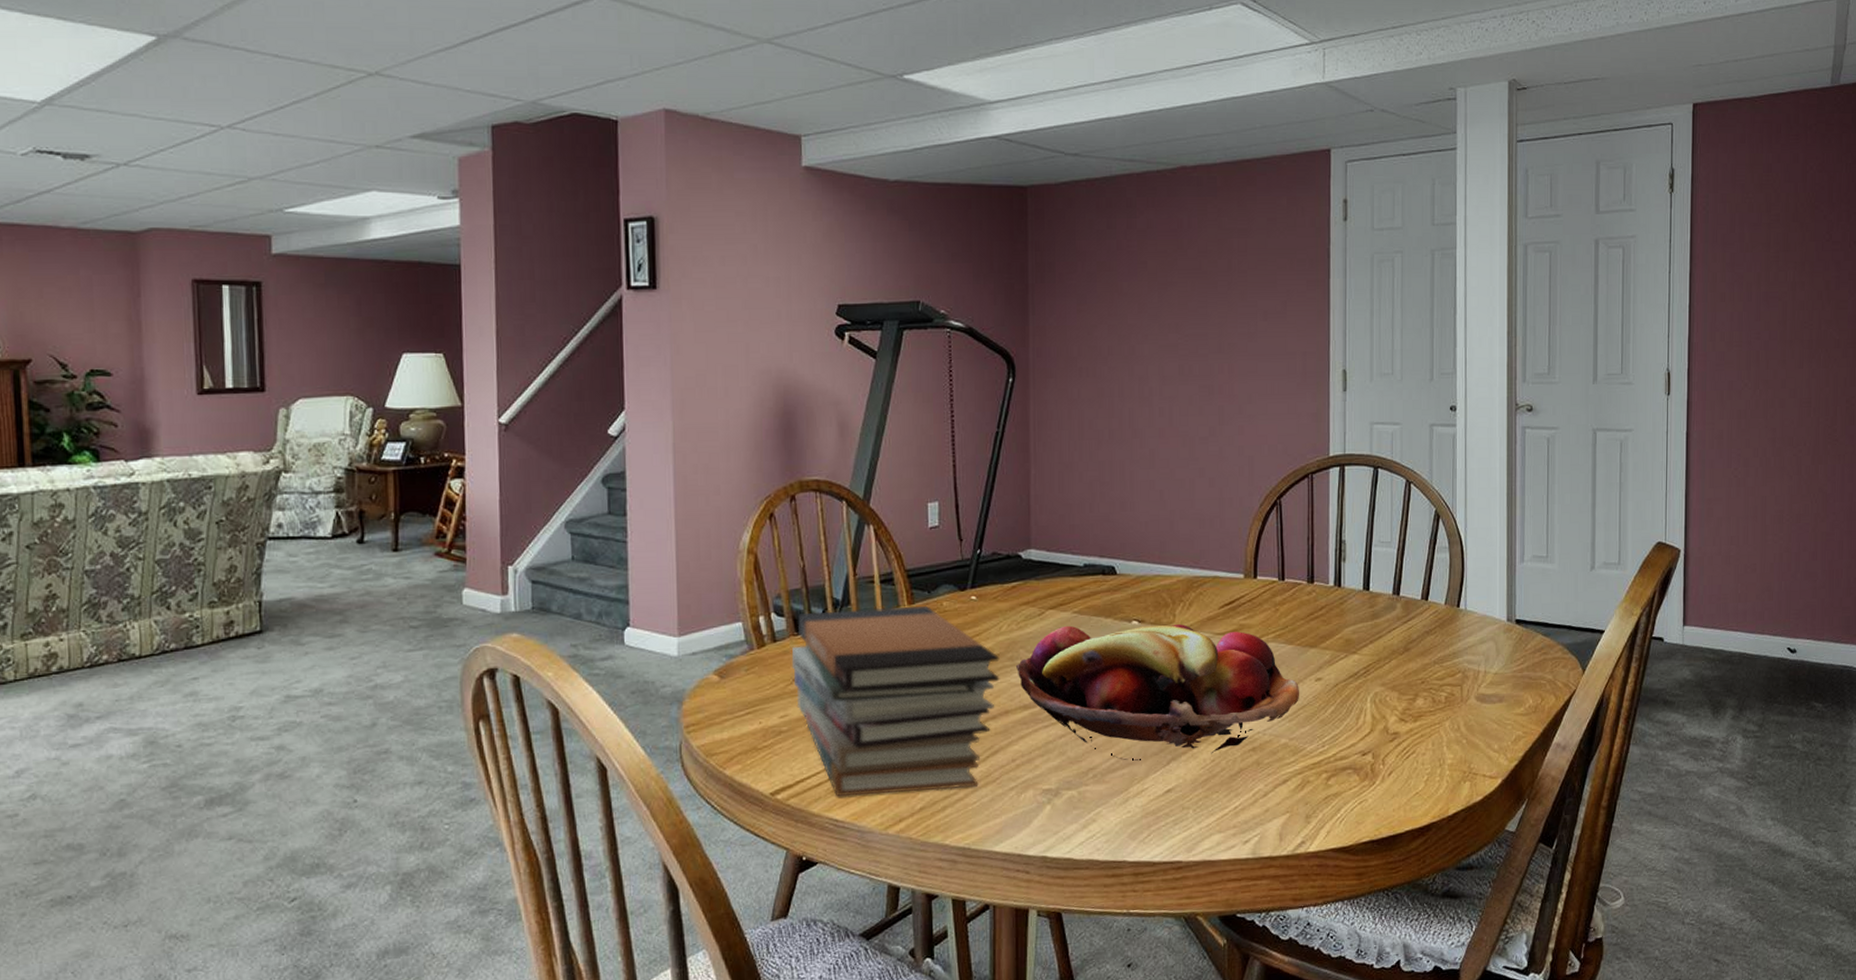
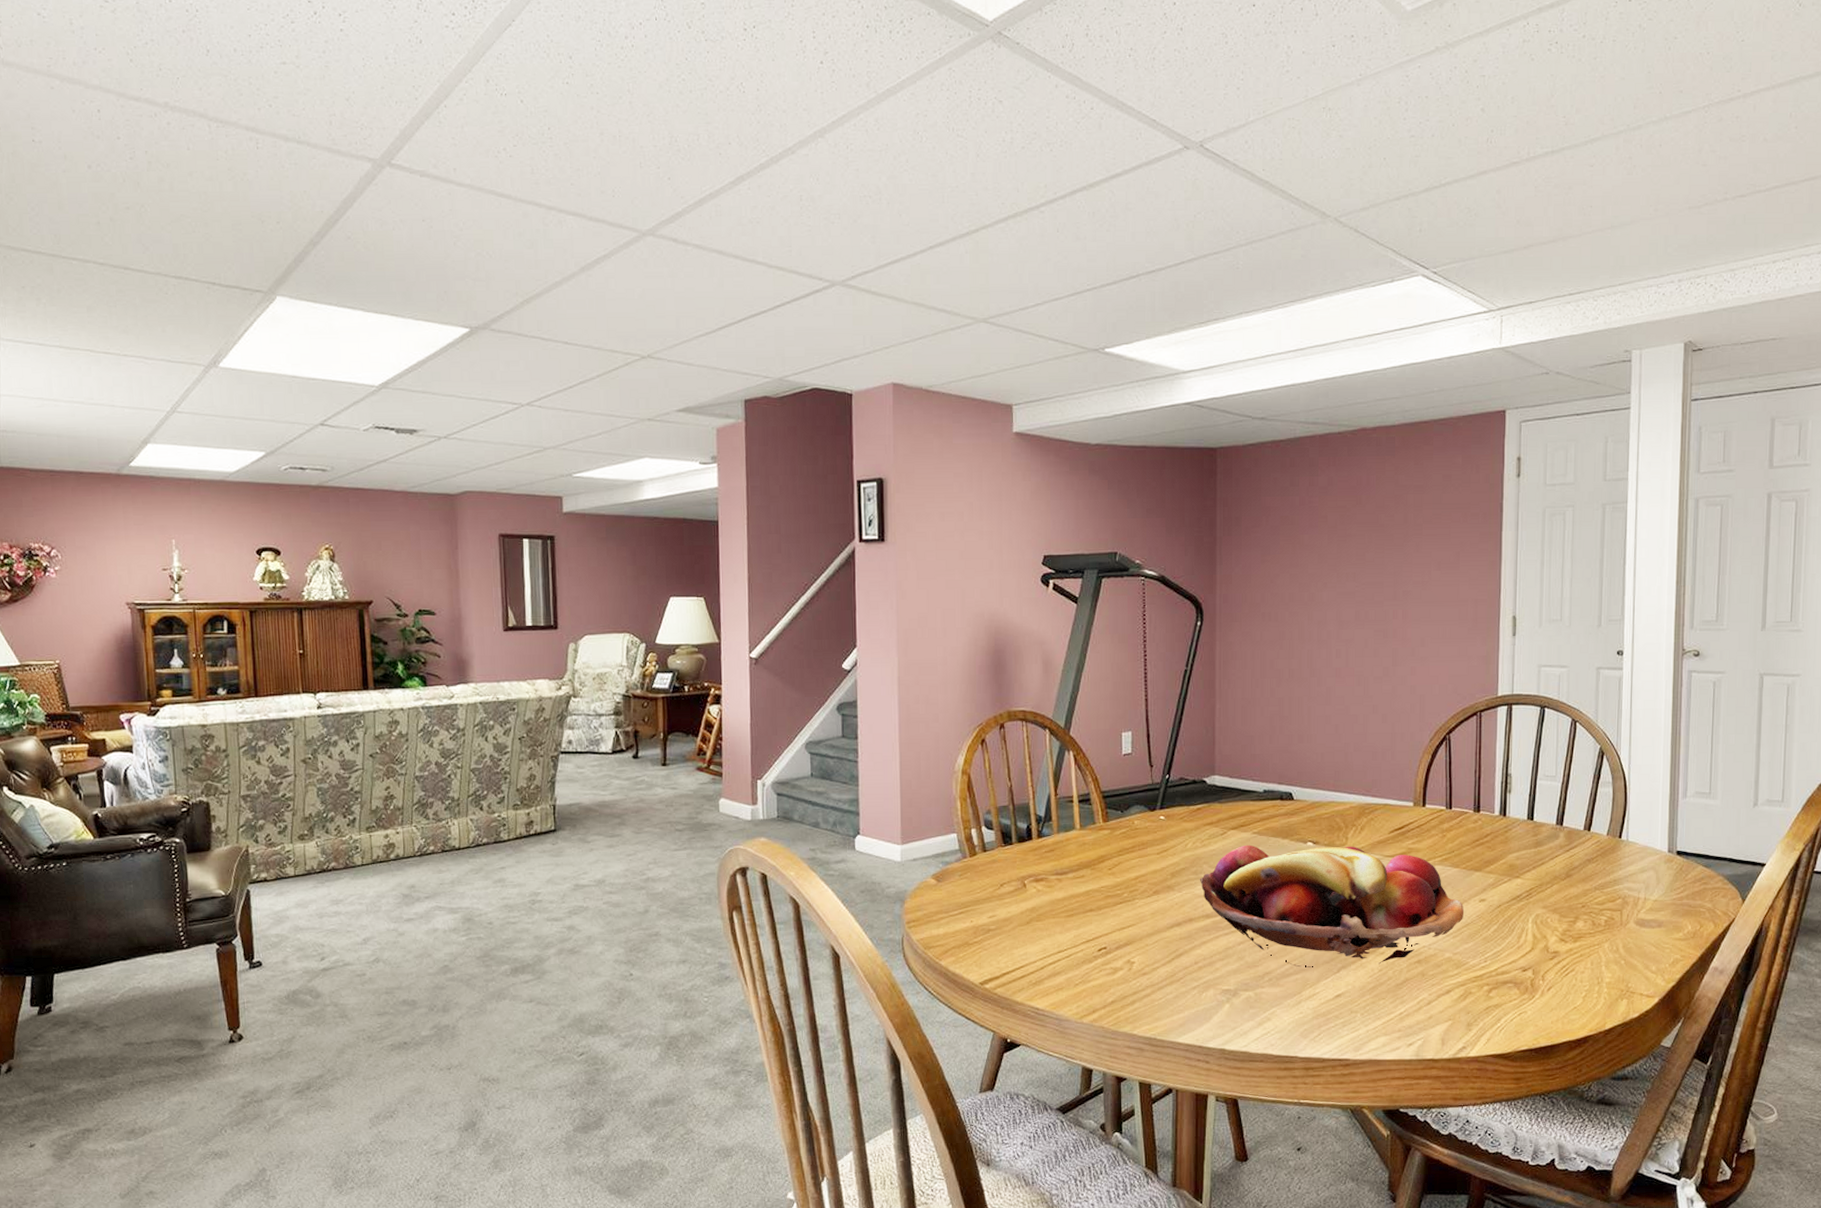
book stack: present [791,606,1000,797] -> none [999,824,1185,989]

